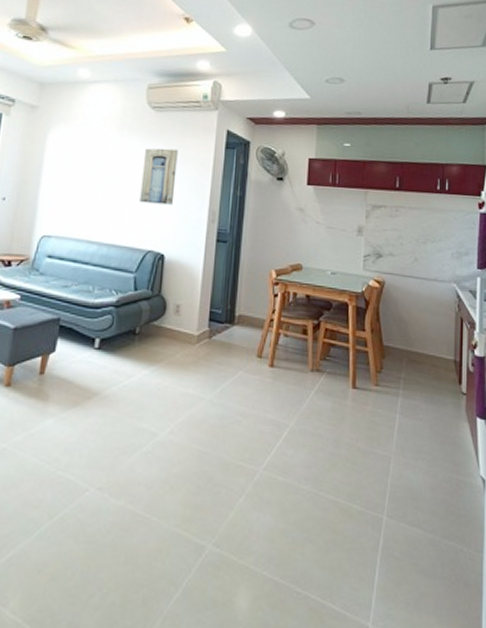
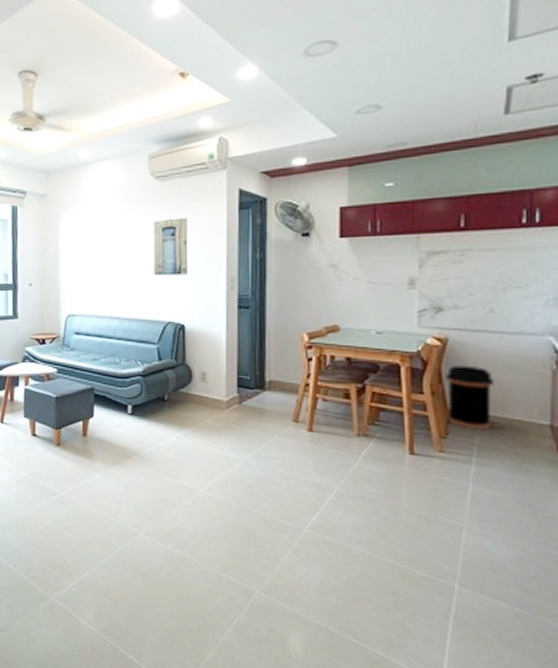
trash can: none [382,305,417,363] -> present [445,365,495,428]

